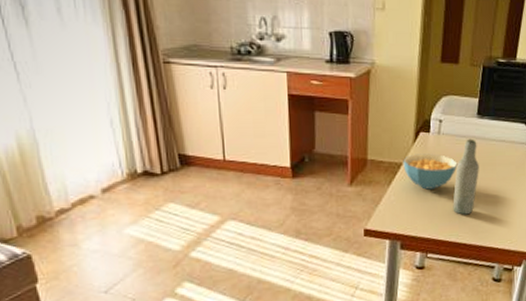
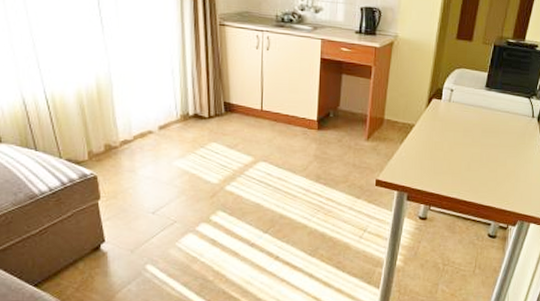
cereal bowl: present [403,153,458,190] -> none [415,117,464,150]
bottle: present [453,139,479,215] -> none [457,108,484,175]

